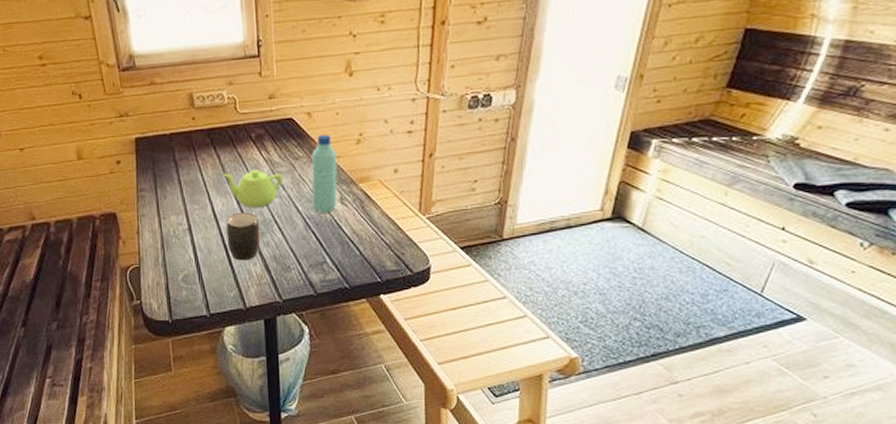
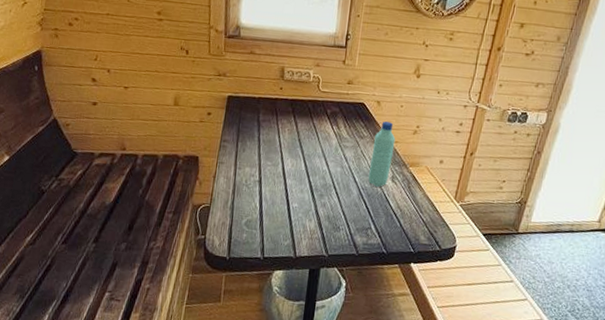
teapot: present [223,169,284,208] -> none [297,139,348,173]
mug: present [226,212,261,261] -> none [290,174,321,217]

